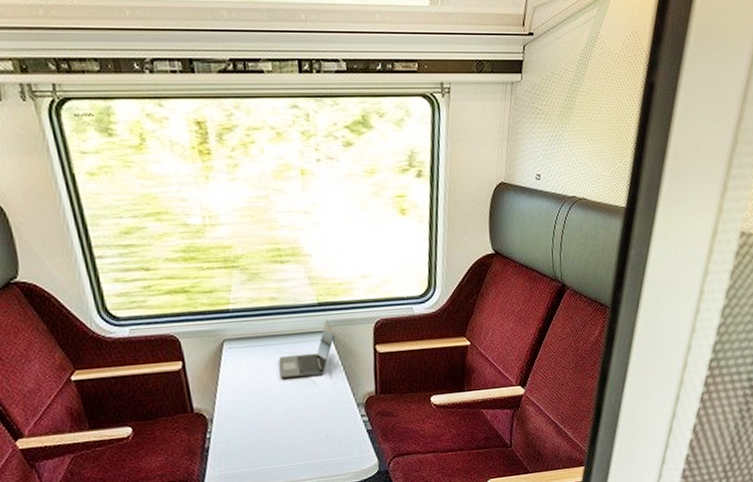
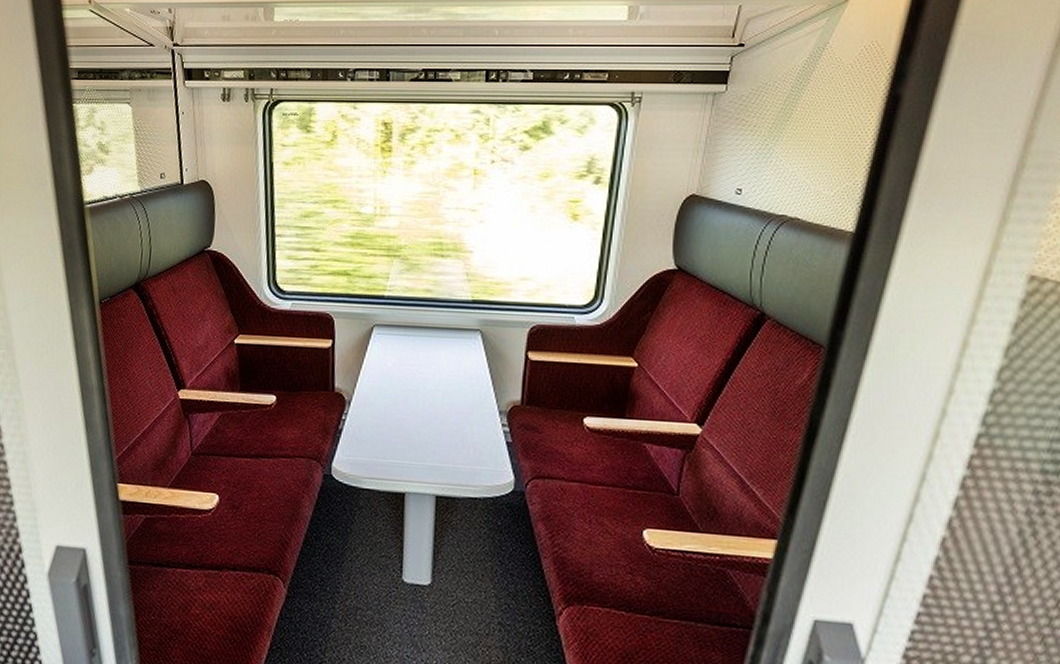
laptop: present [278,320,334,380] -> none [423,318,485,375]

